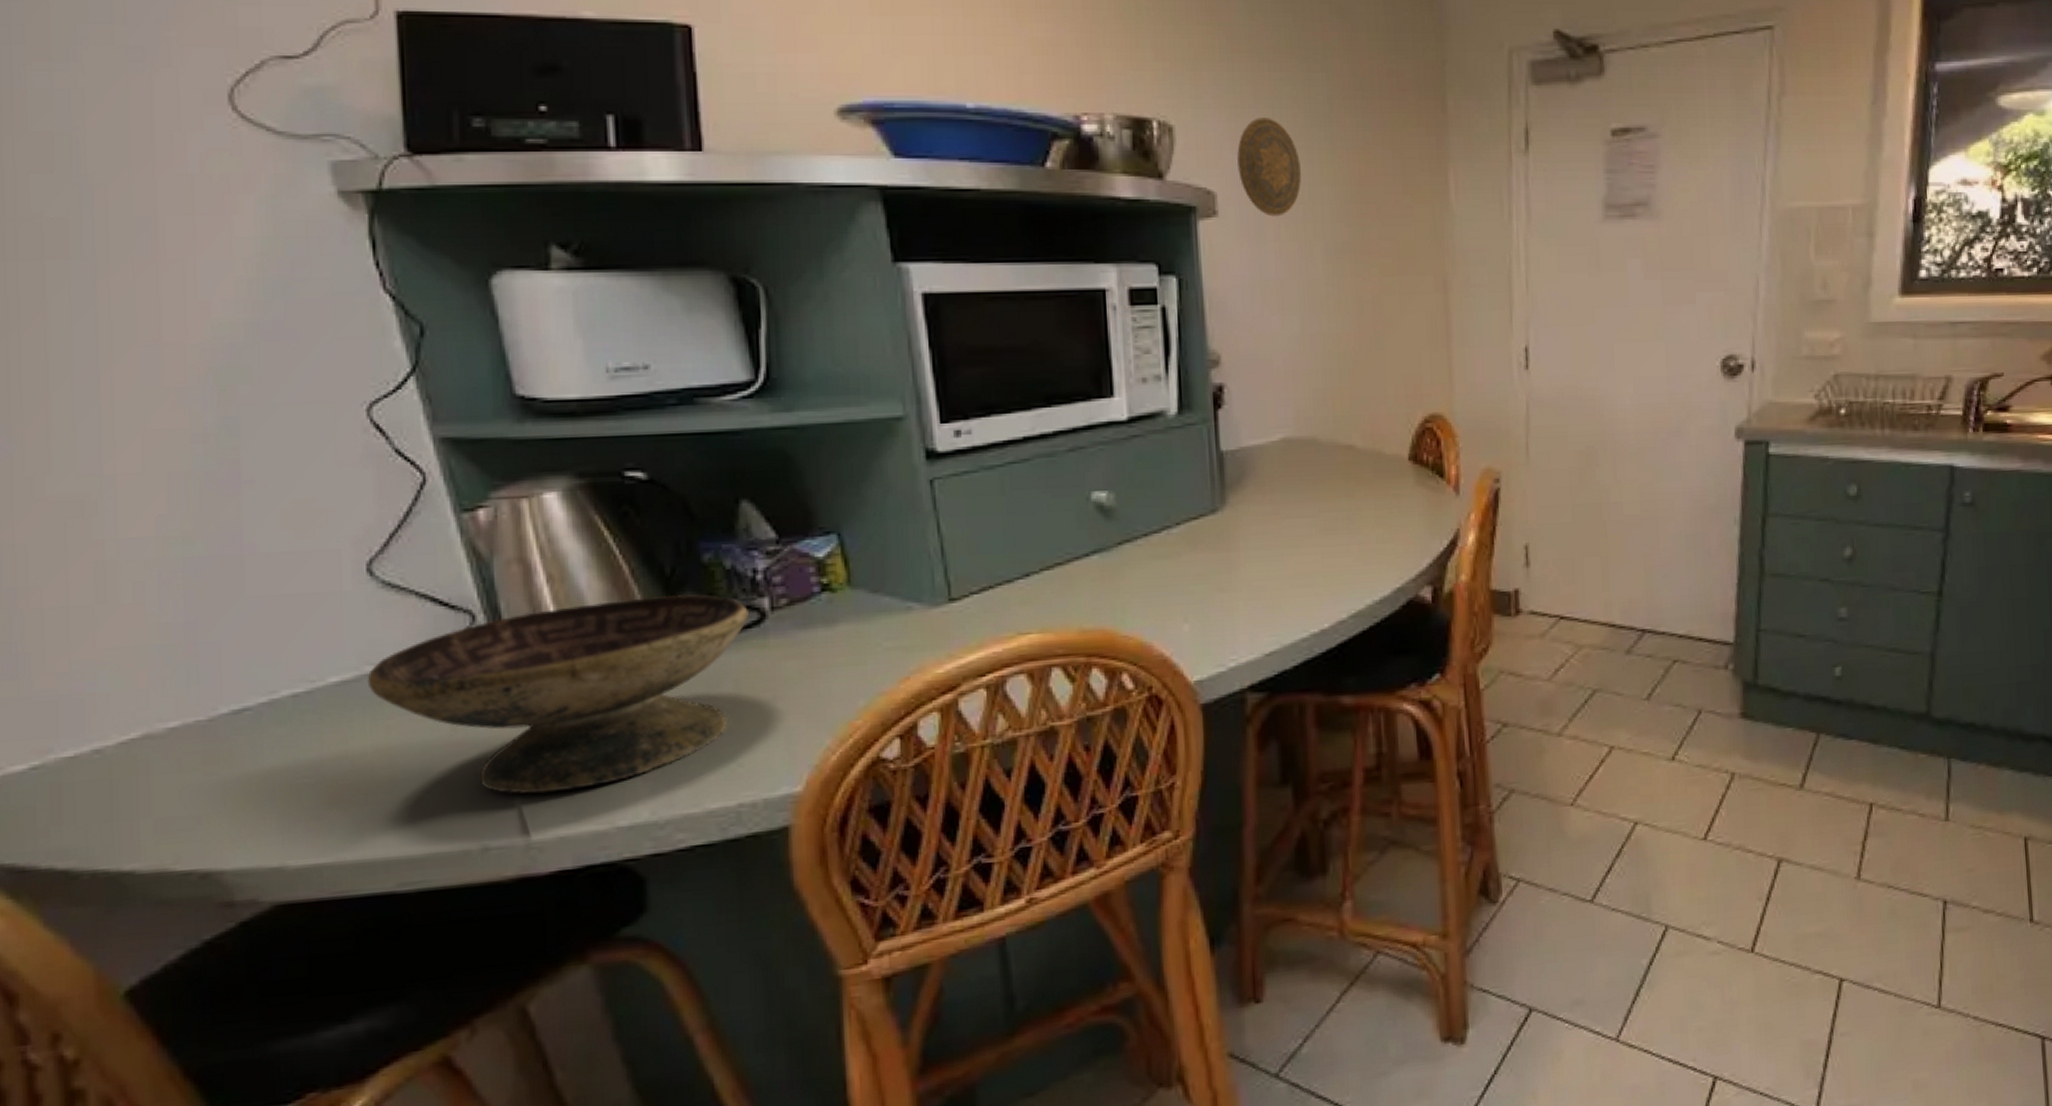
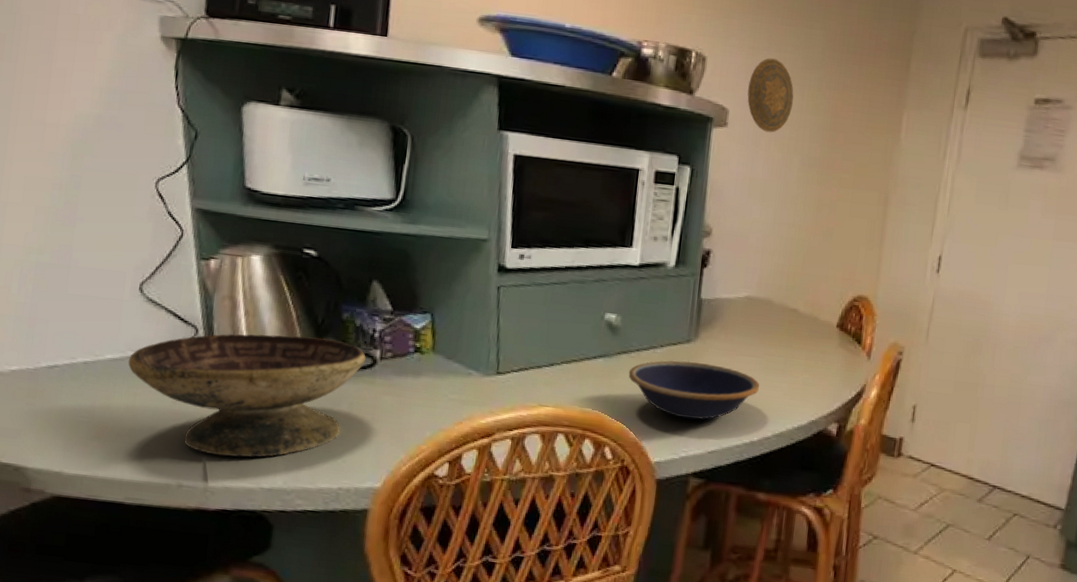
bowl: none [1137,536,1320,616] -> present [628,360,759,420]

